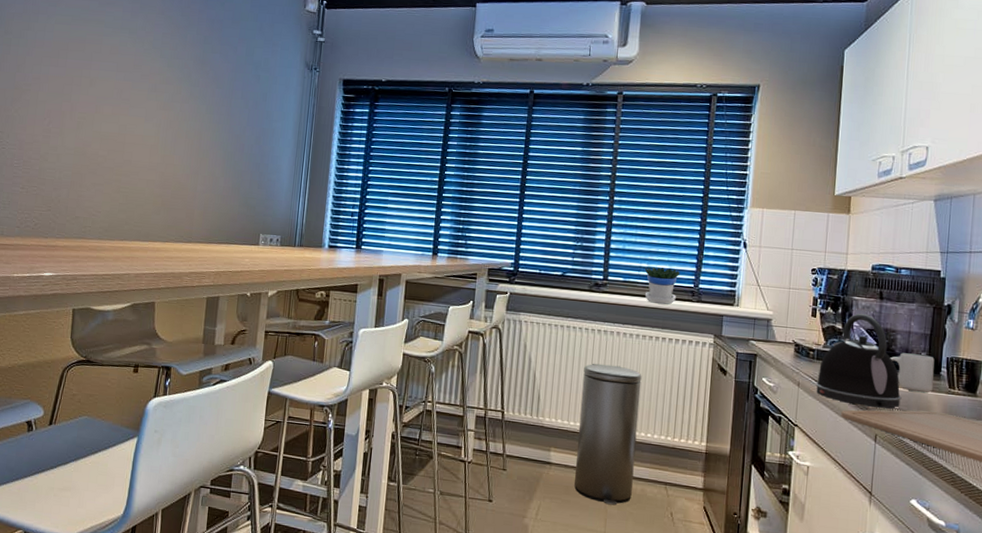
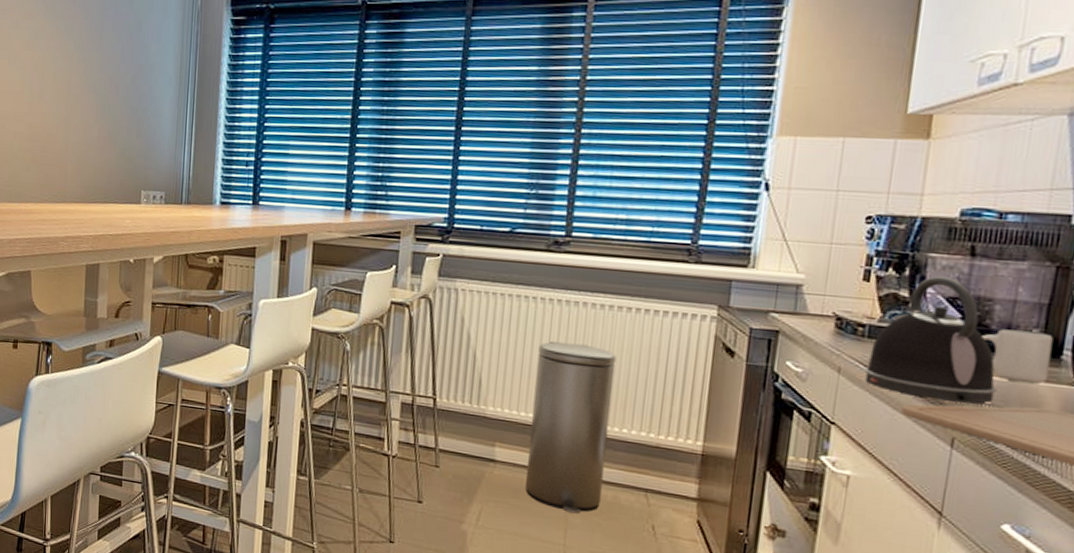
flowerpot: present [644,267,681,305] -> none [621,219,673,268]

